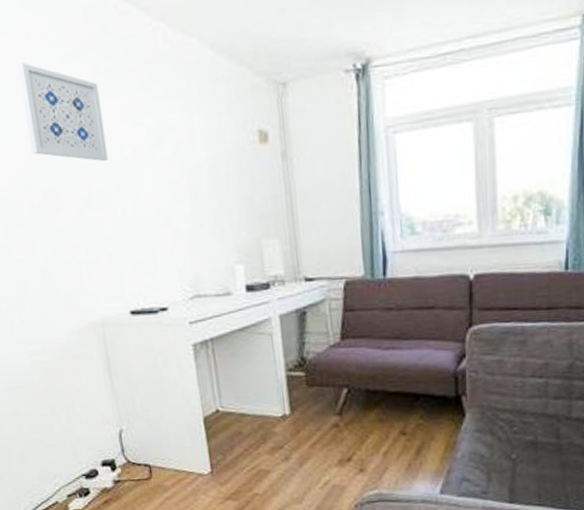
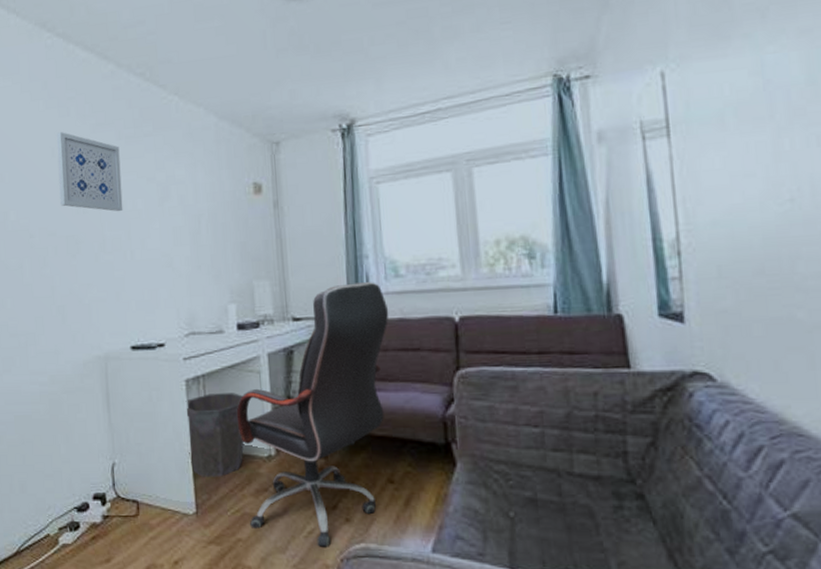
waste bin: none [194,356,258,439] -> present [185,393,244,477]
office chair: none [248,240,404,496] -> present [236,282,389,547]

